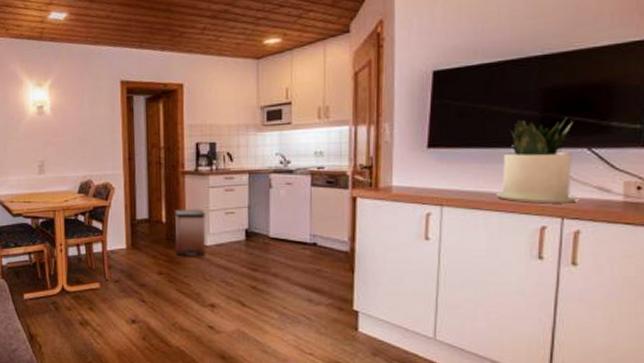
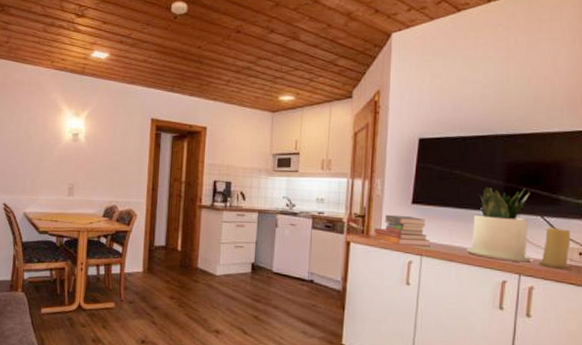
pedal bin: present [174,209,206,256] -> none [187,239,217,284]
books: none [384,161,452,196] -> present [374,214,430,246]
candle: none [584,160,628,209] -> present [537,227,572,271]

